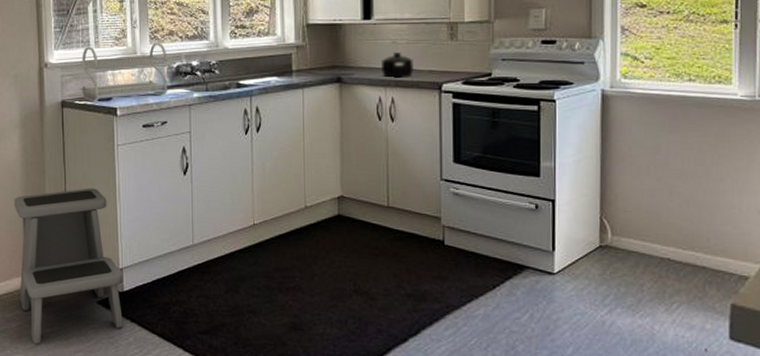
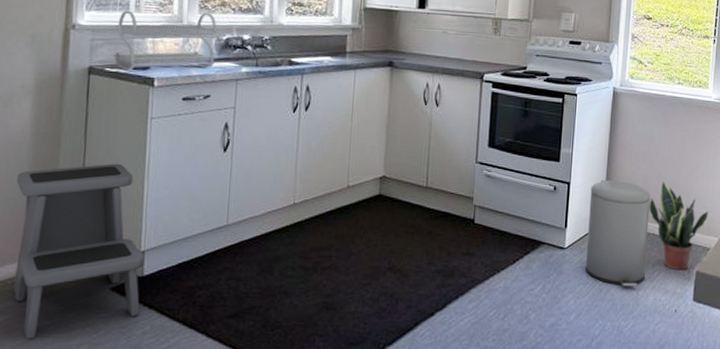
saucepan: present [381,52,415,78] -> none [431,41,461,66]
pedal bin: none [581,196,662,319] -> present [585,179,651,286]
potted plant: none [660,197,744,302] -> present [649,181,708,270]

